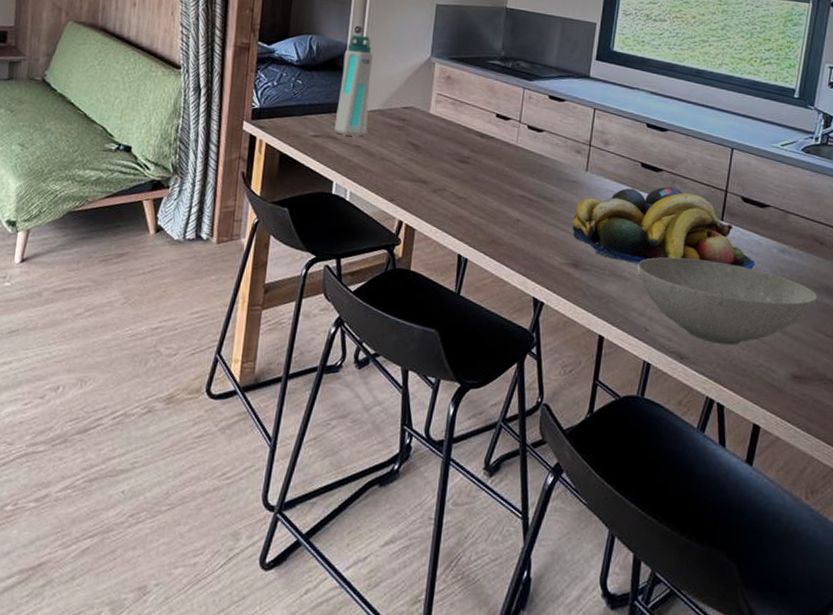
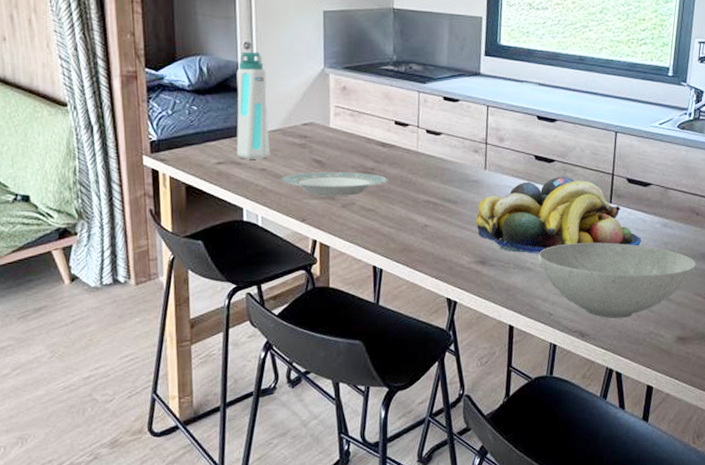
plate: none [374,153,484,182] -> present [281,172,388,196]

